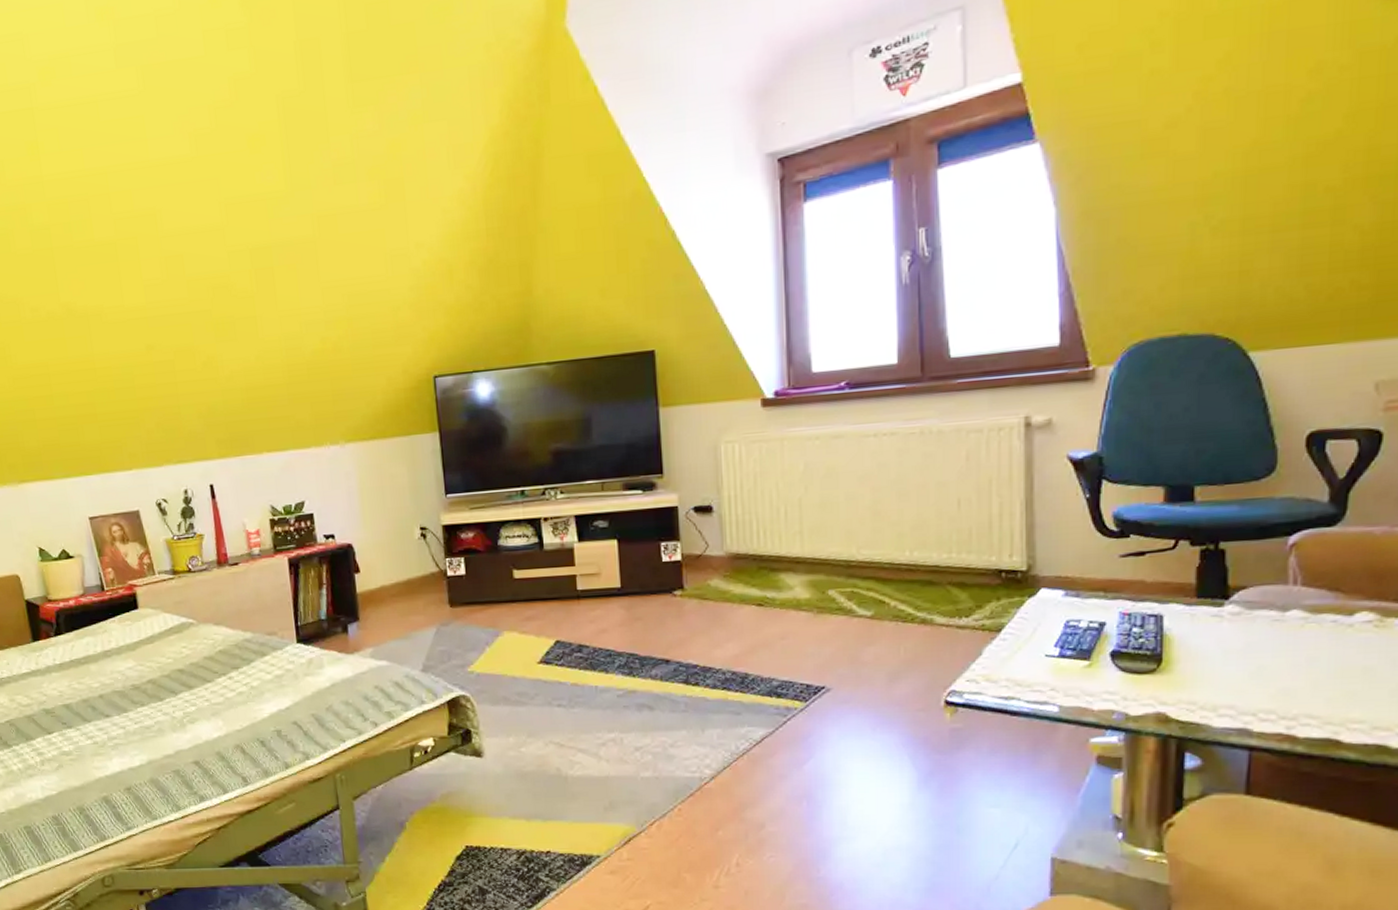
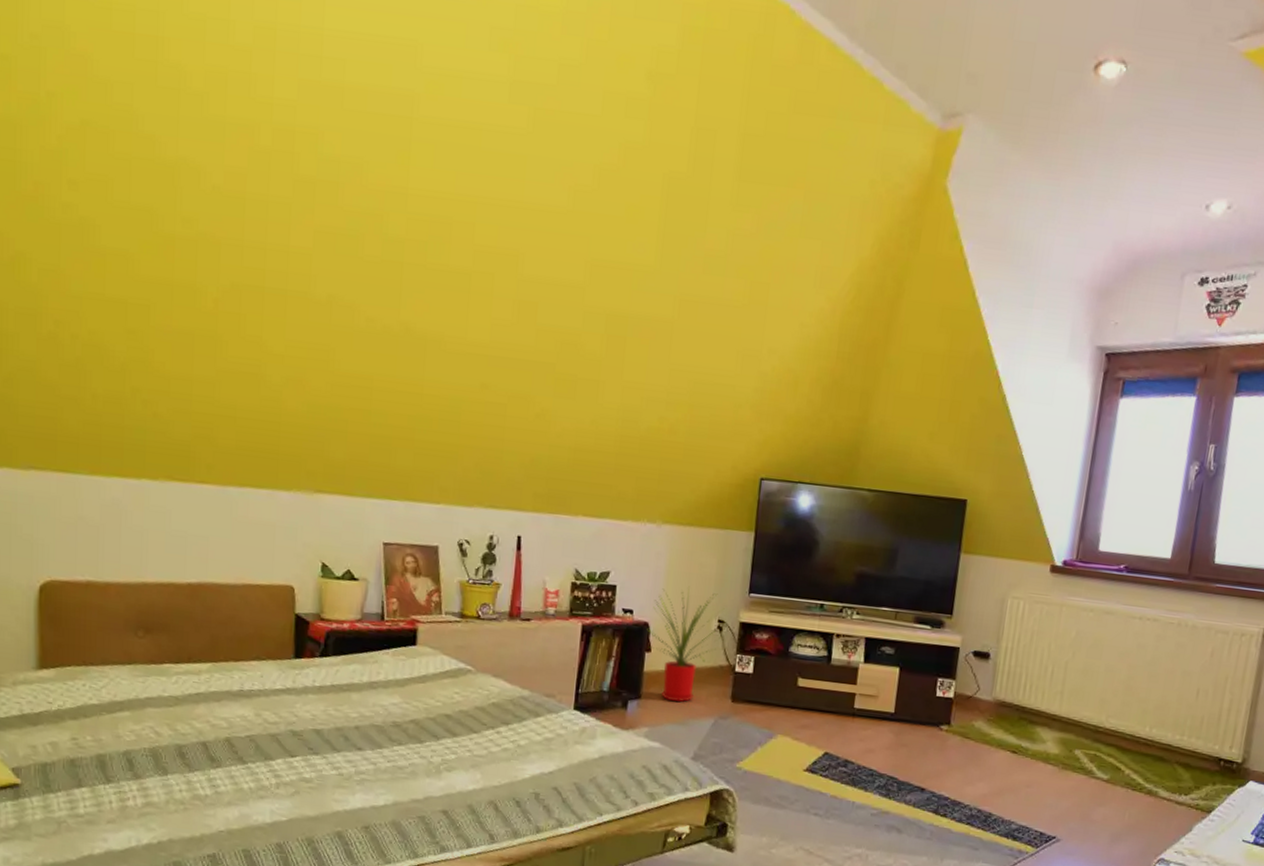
house plant: none [351,499,431,617] -> present [647,586,725,702]

